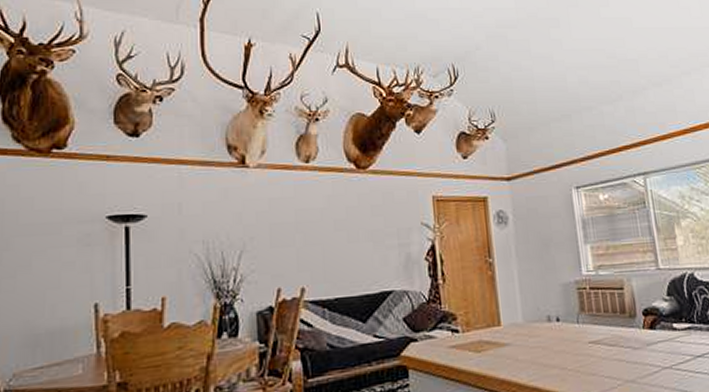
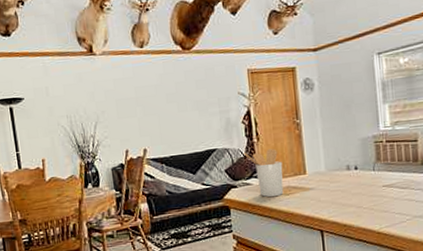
utensil holder: none [425,291,475,355] -> present [243,148,284,197]

